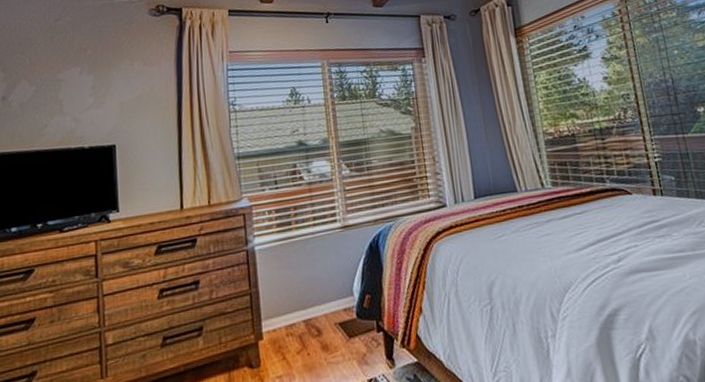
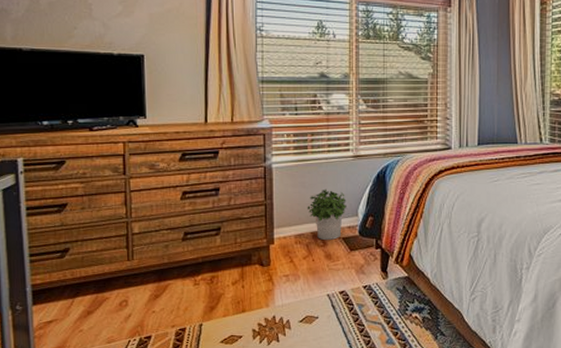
potted plant: none [296,267,340,328] -> present [307,189,347,240]

